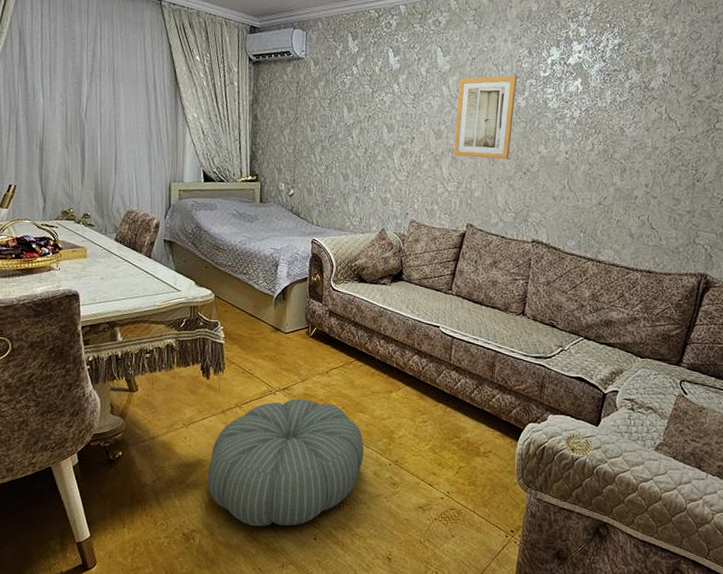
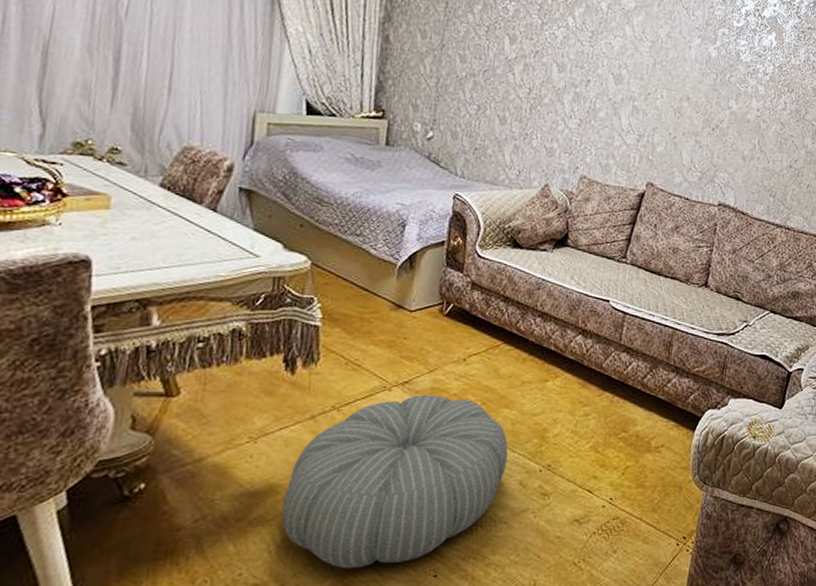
wall art: present [453,75,517,160] -> none [634,18,709,114]

